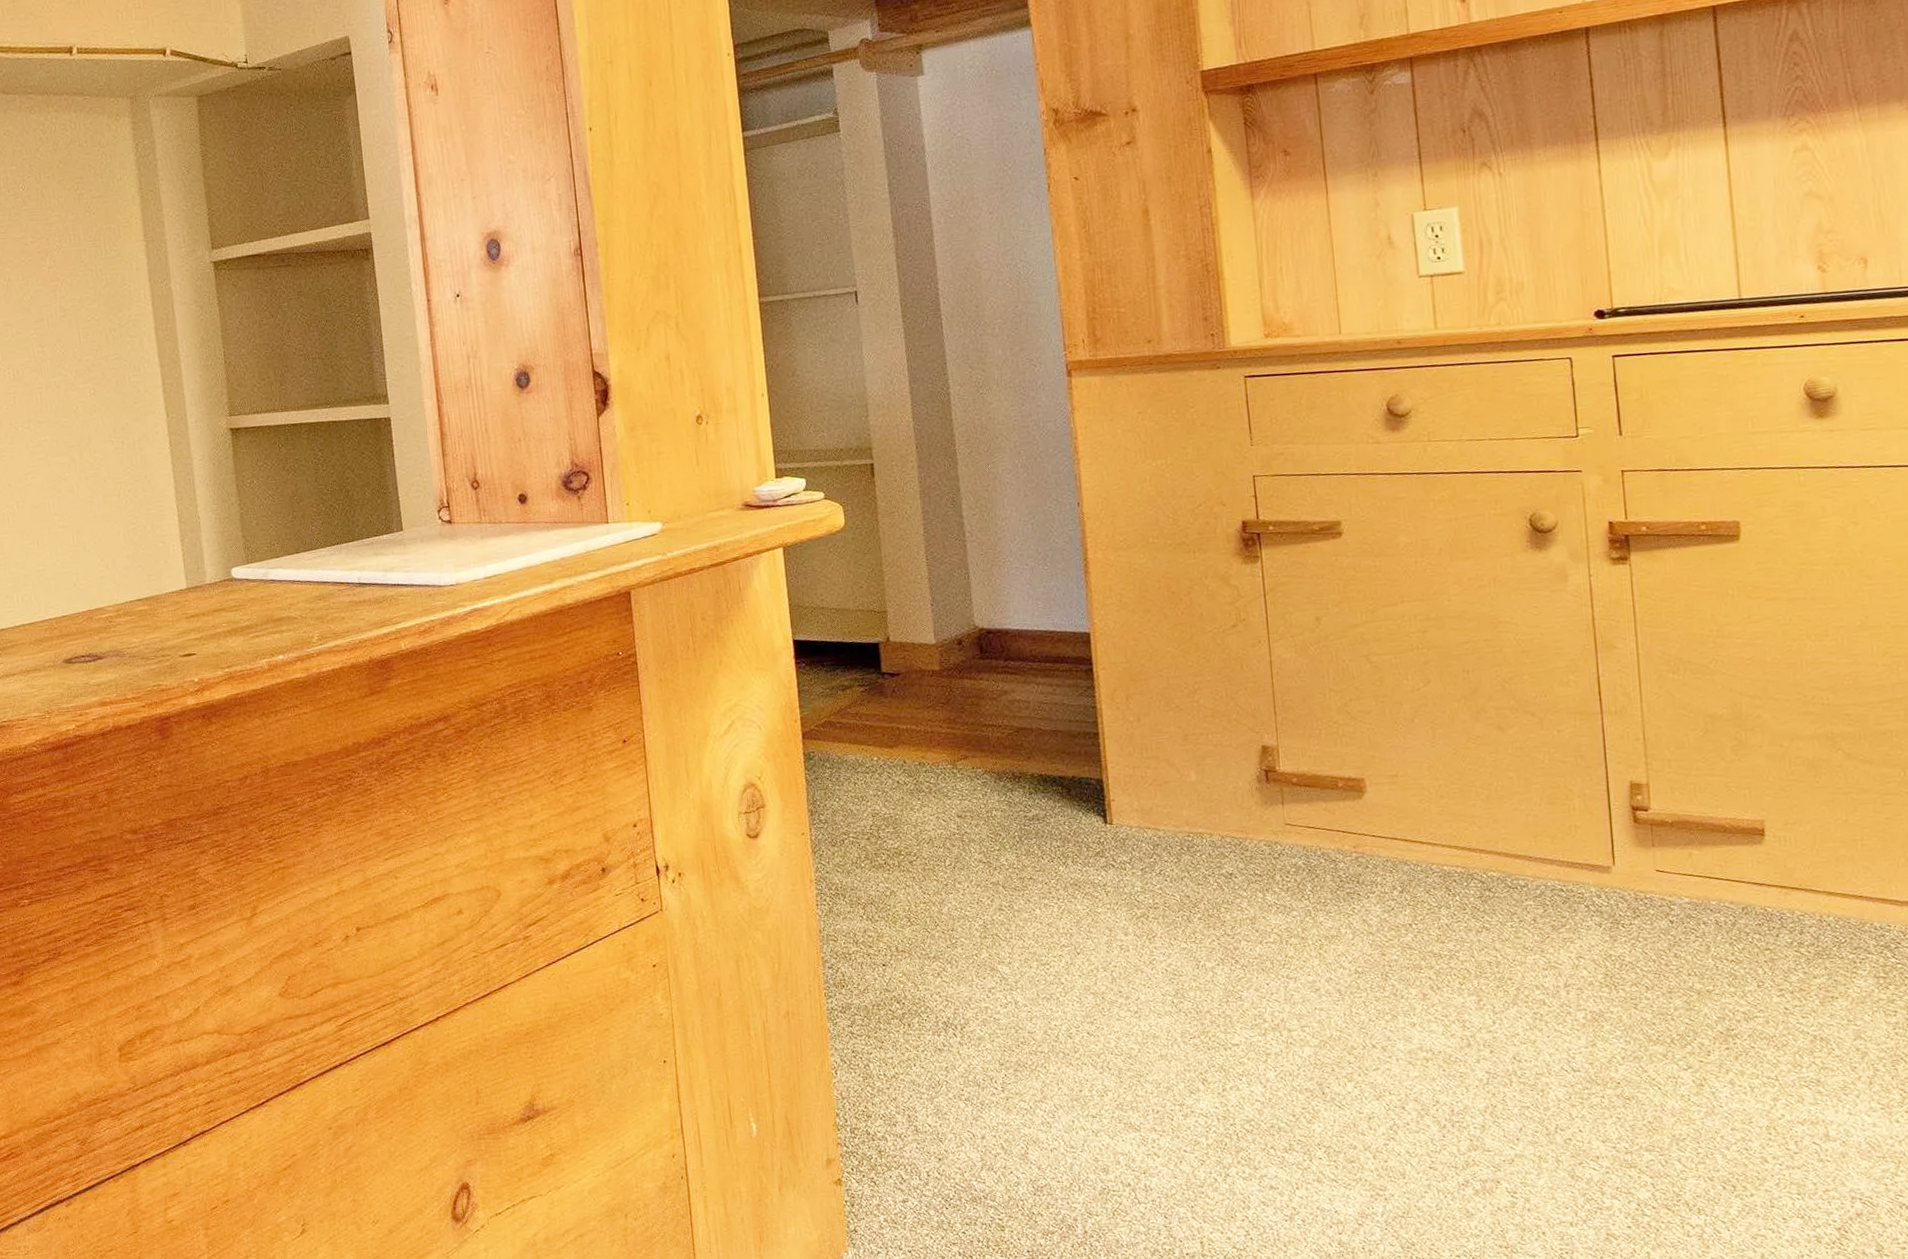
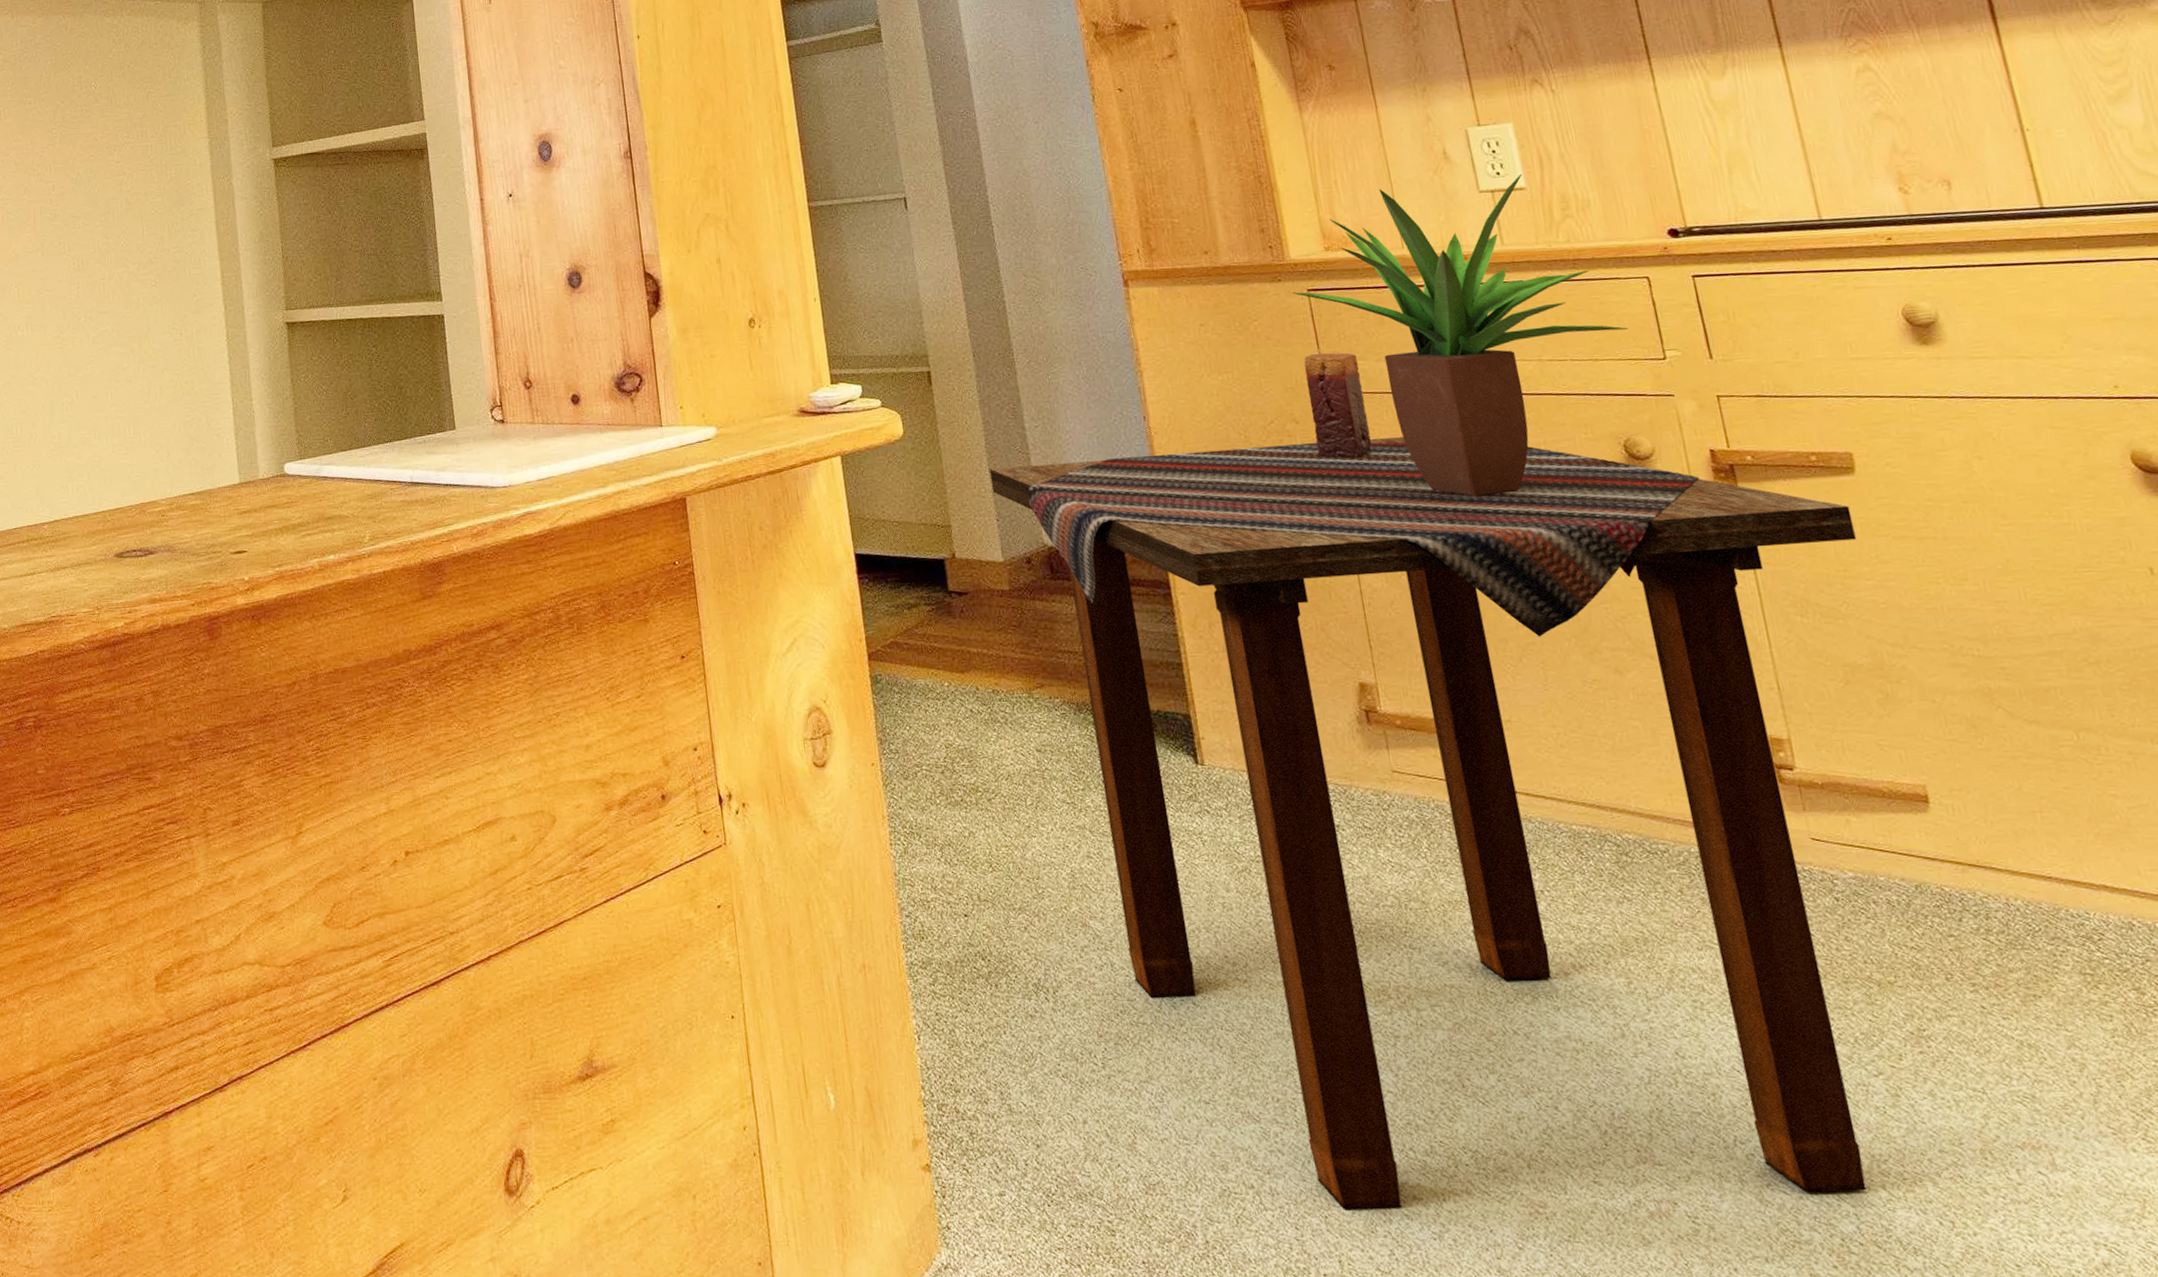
side table: none [926,515,1732,1201] -> present [989,436,1867,1210]
potted plant: none [1229,257,1547,571] -> present [1291,173,1629,497]
candle: none [1235,437,1293,538] -> present [1304,352,1372,459]

